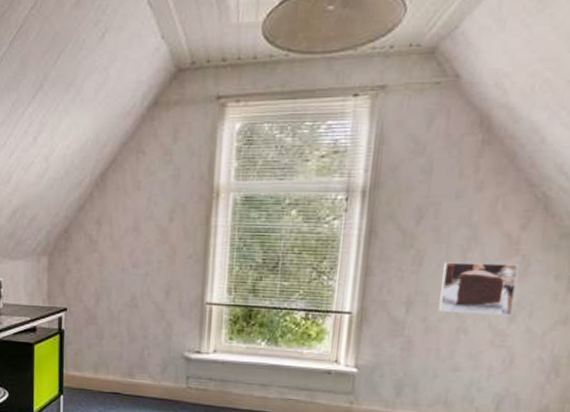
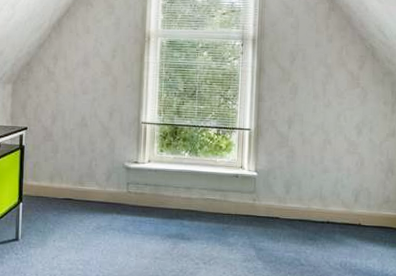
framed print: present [438,262,519,316] -> none [310,92,360,131]

